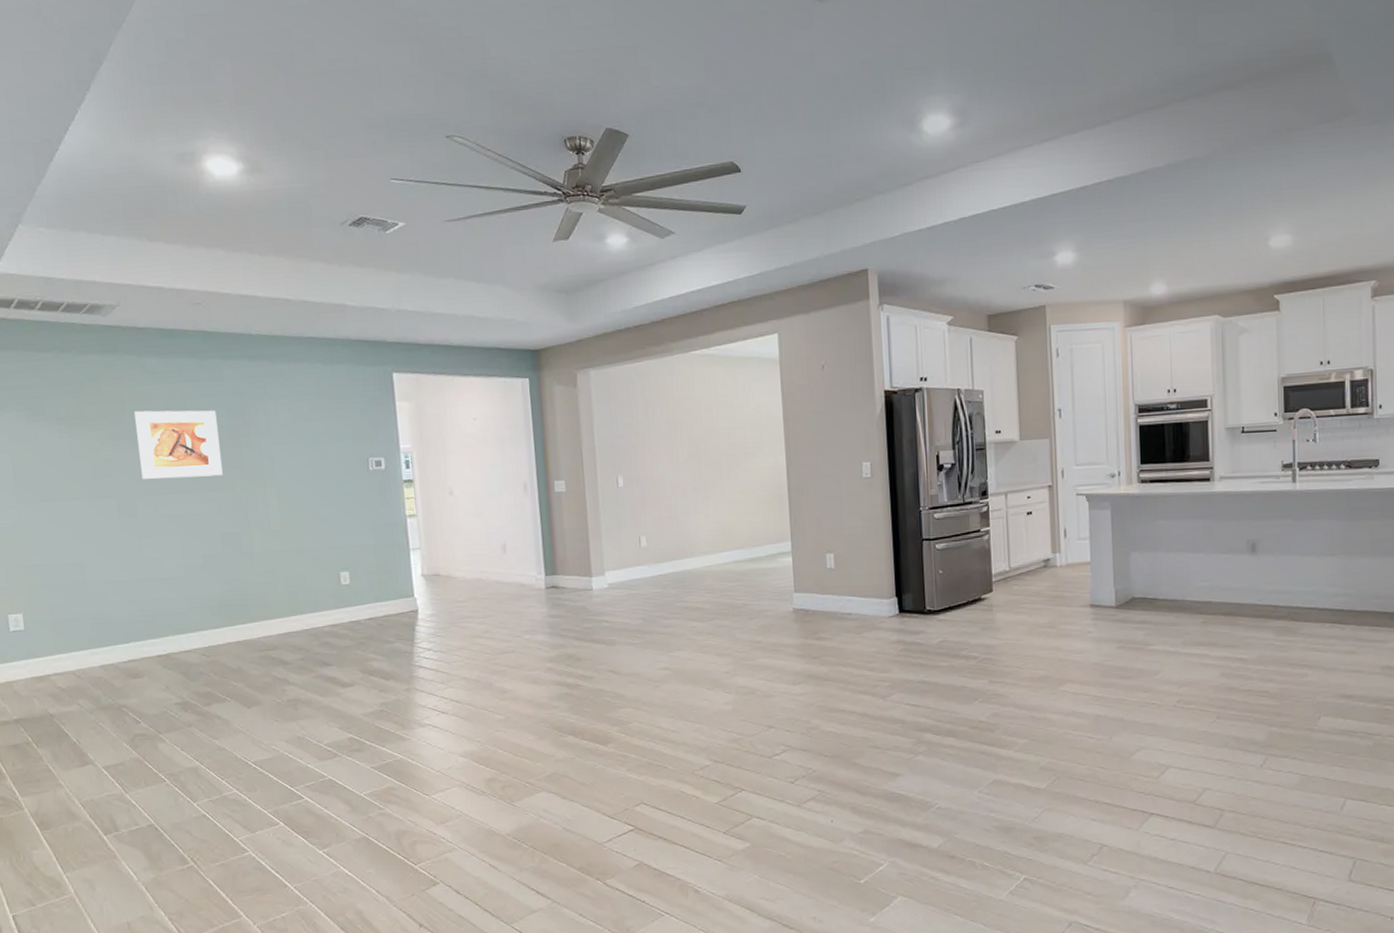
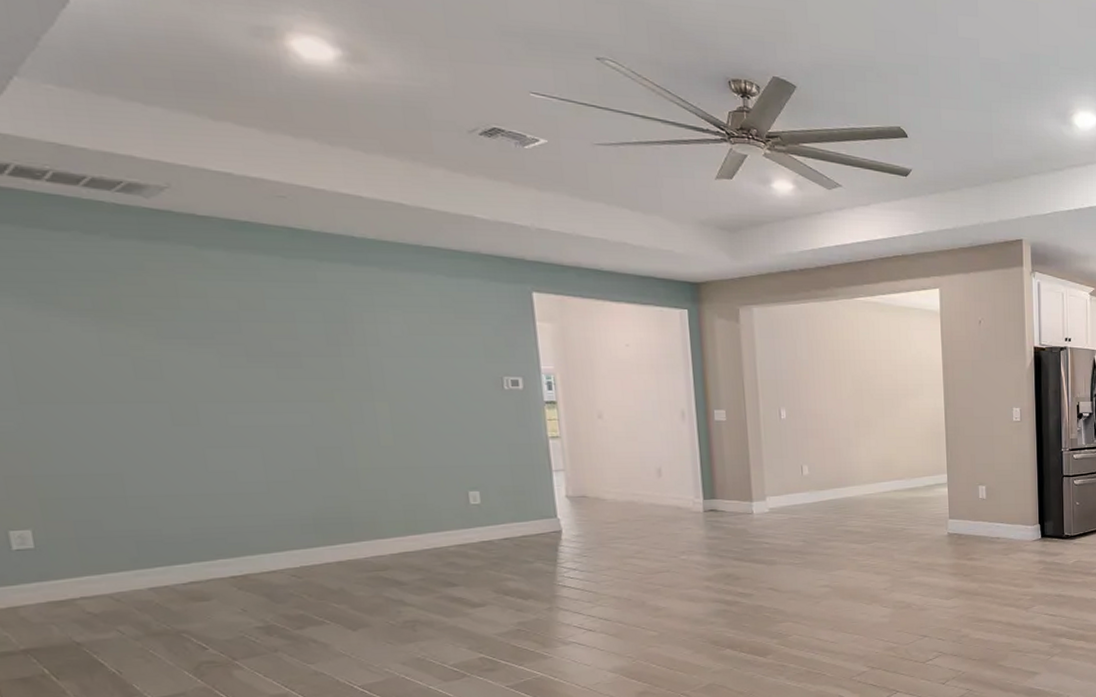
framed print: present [134,410,223,479] -> none [194,309,318,386]

